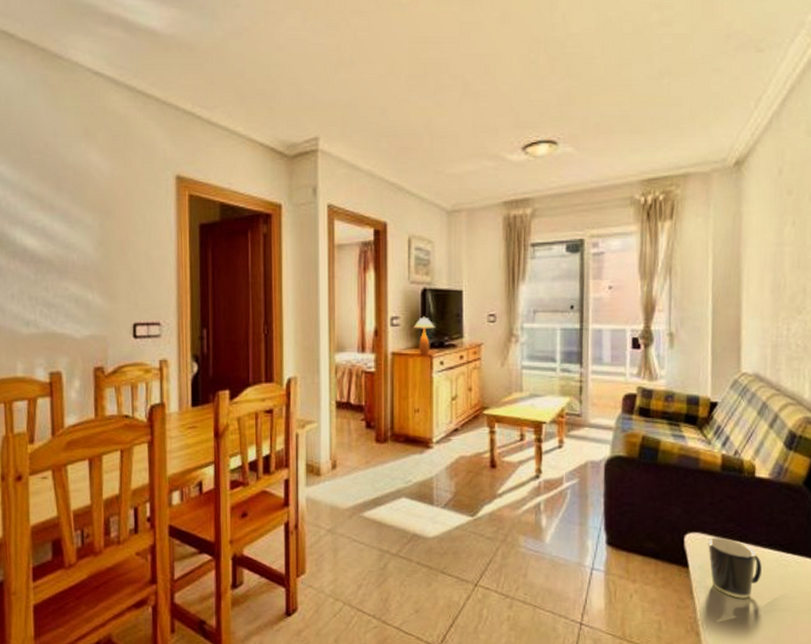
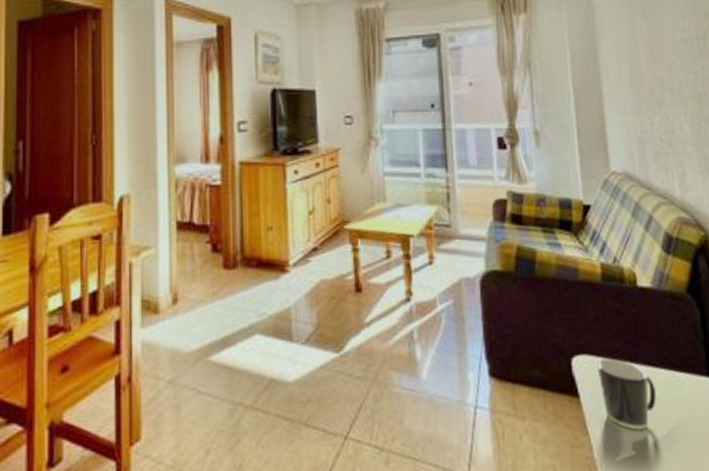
table lamp: present [413,315,435,355] -> none [263,119,287,163]

